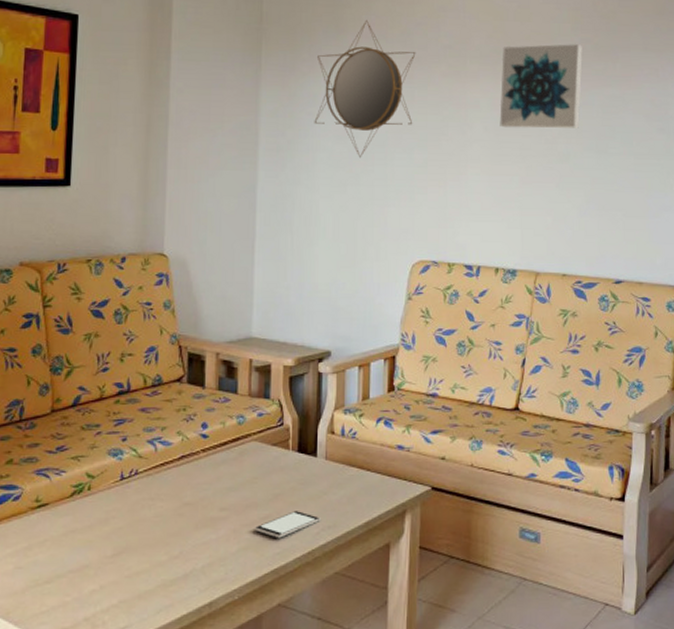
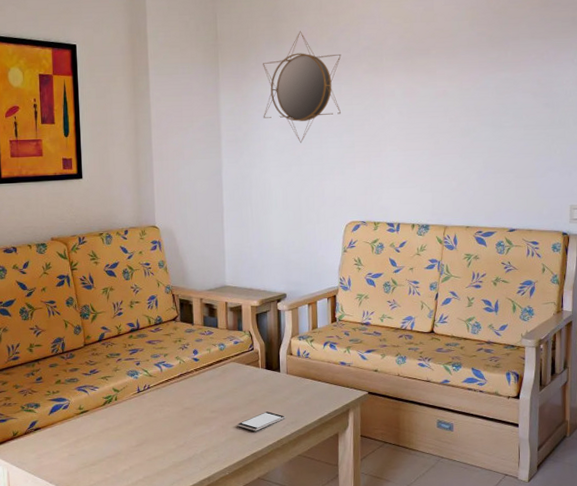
wall art: present [499,44,583,128] -> none [411,38,479,111]

